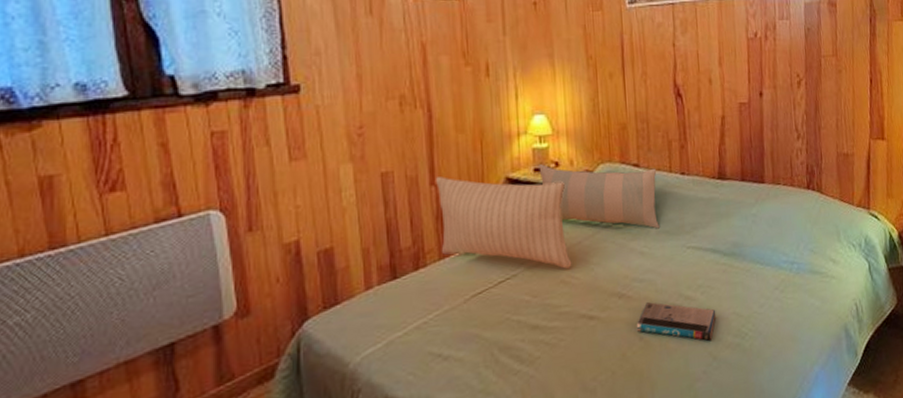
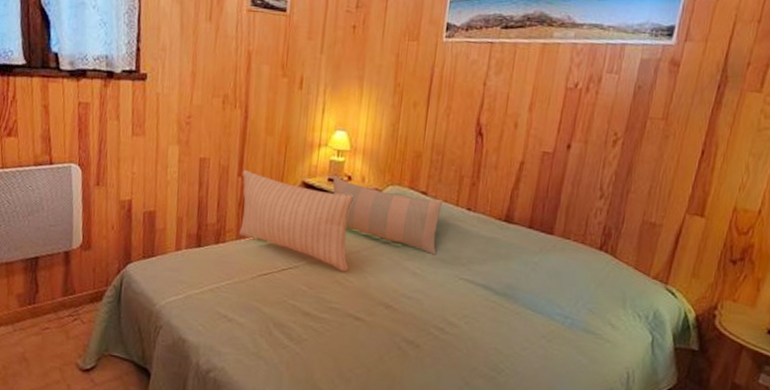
book: present [636,301,716,341] -> none [396,317,477,367]

